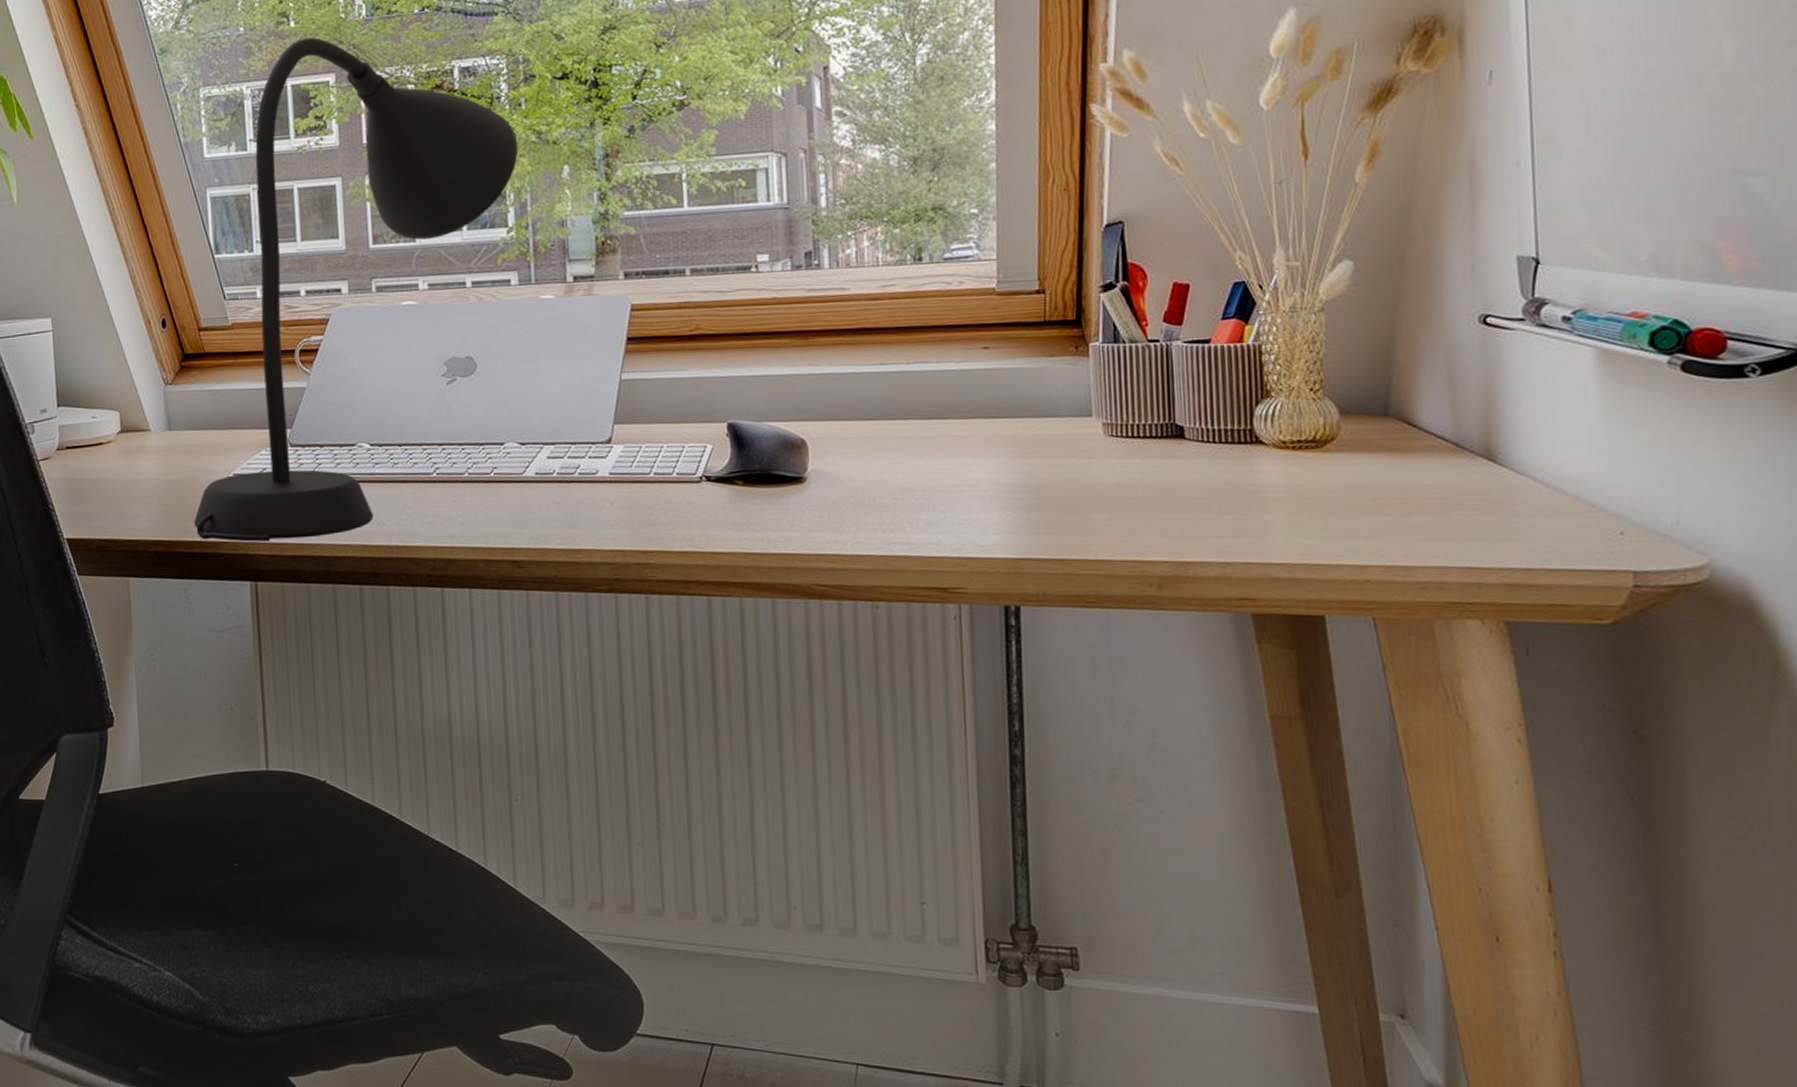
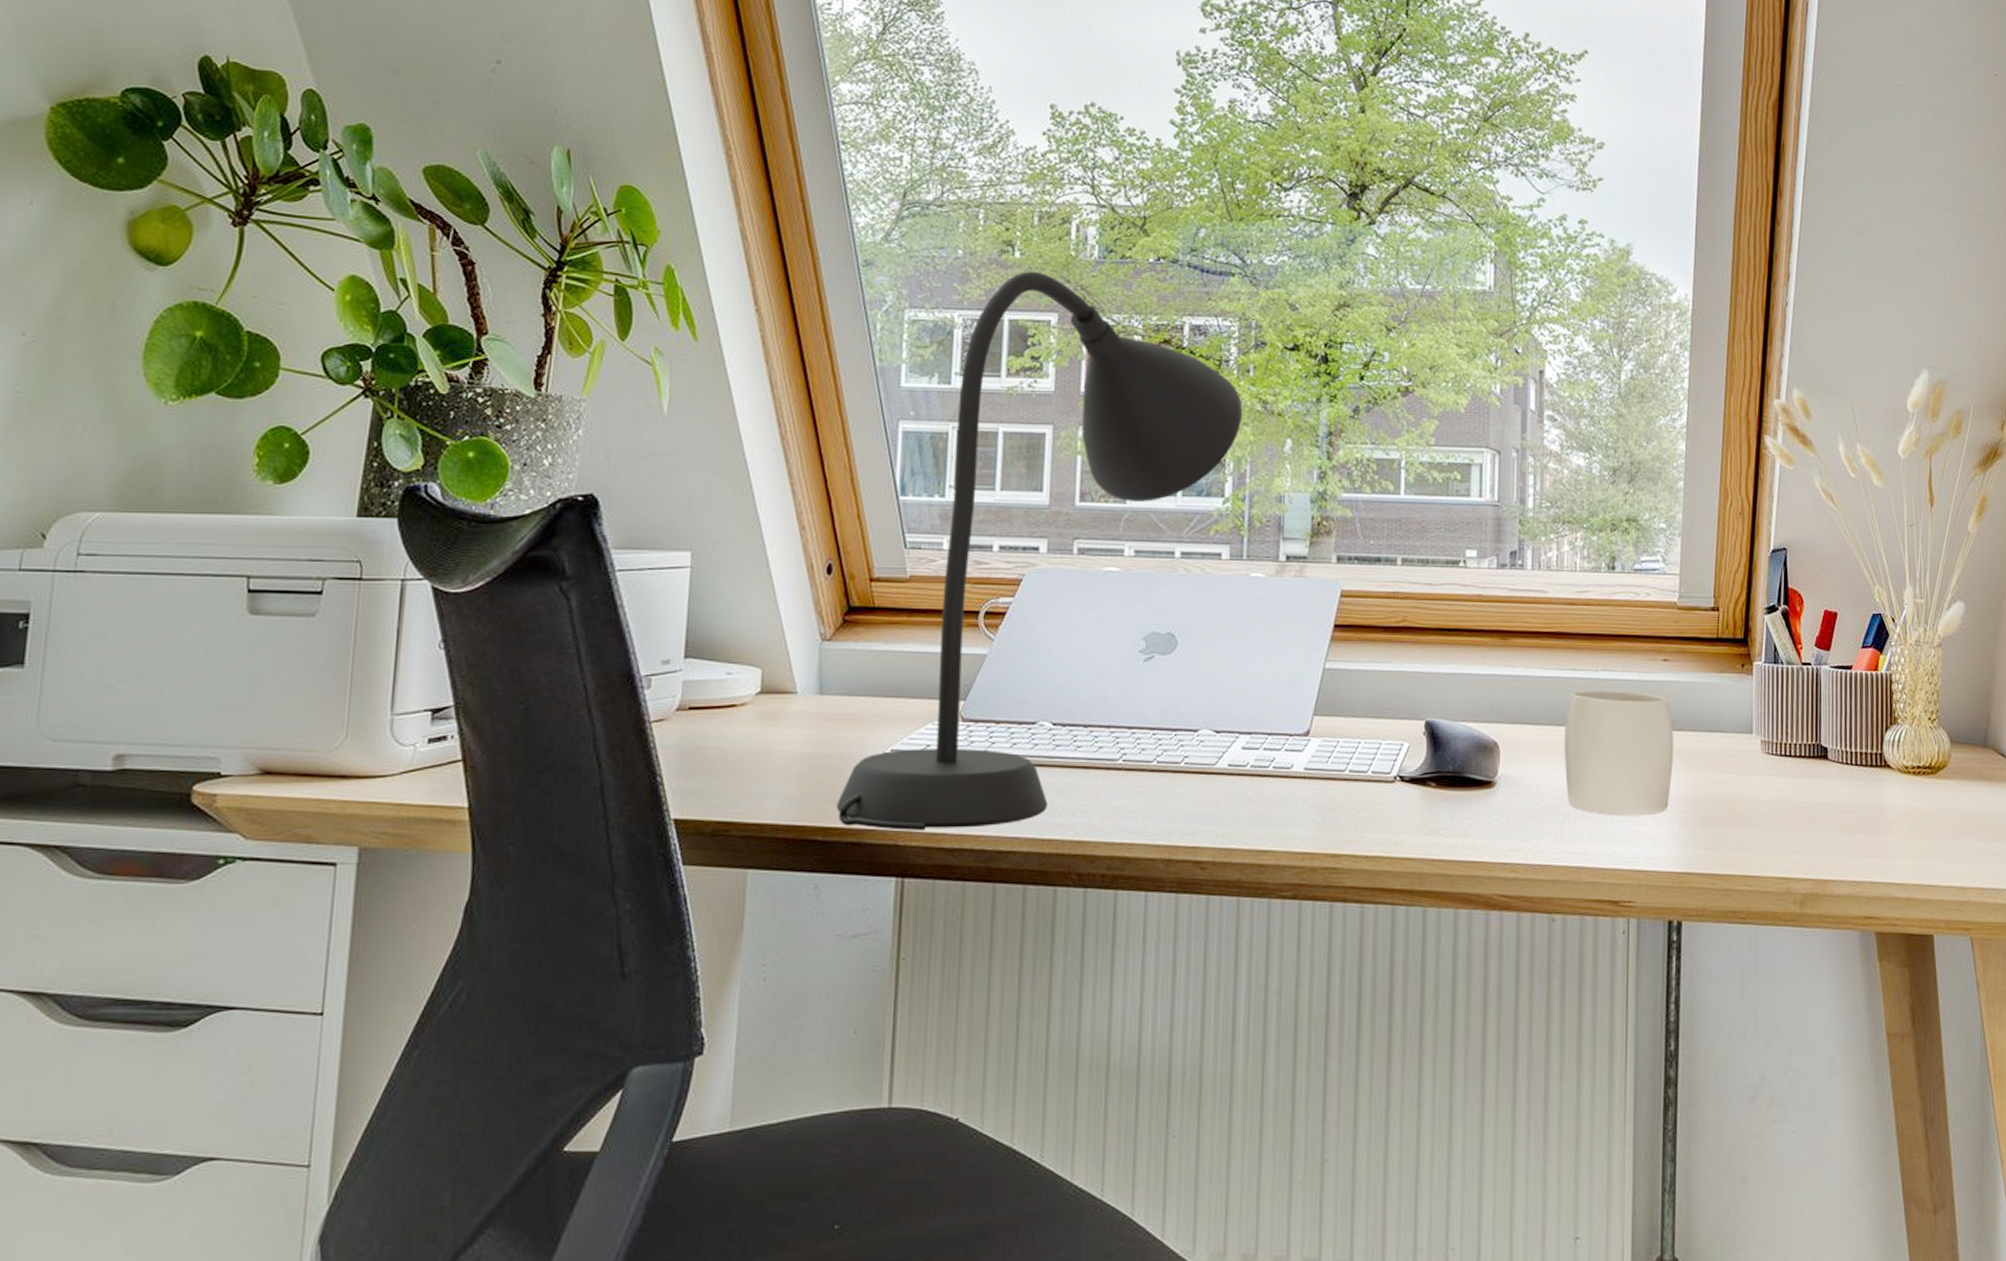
mug: none [876,381,1002,506] -> present [1564,689,1674,816]

